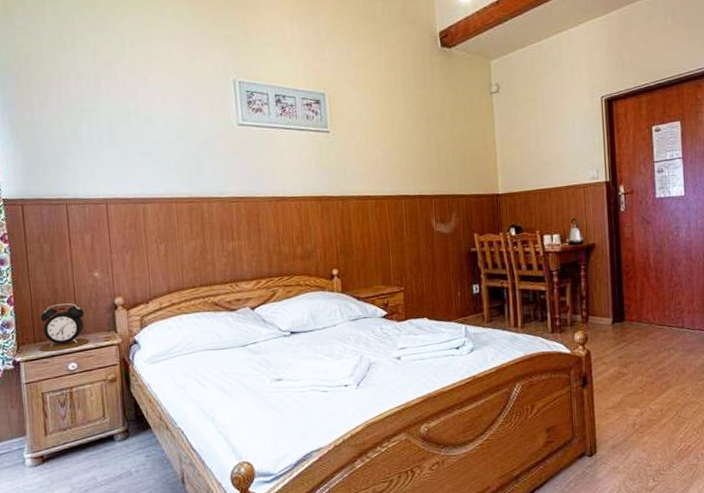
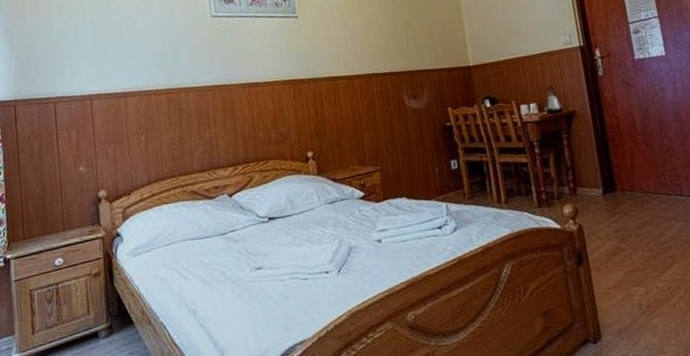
alarm clock: present [39,303,90,352] -> none [28,198,75,248]

